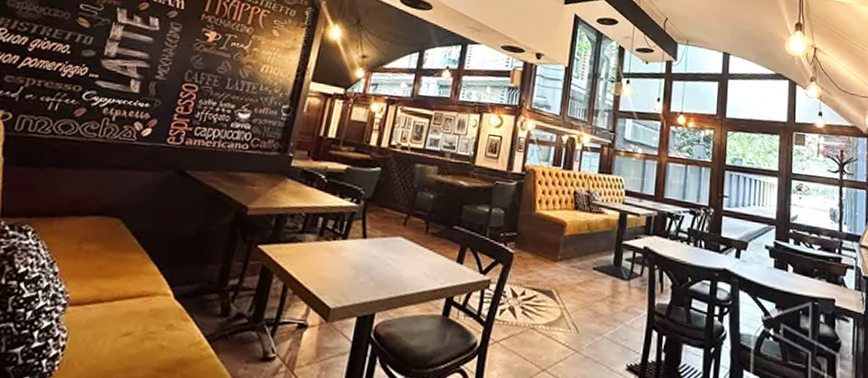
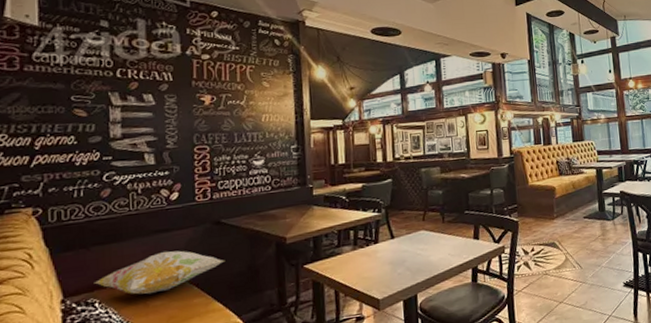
decorative pillow: none [35,190,176,237] -> present [94,250,225,295]

